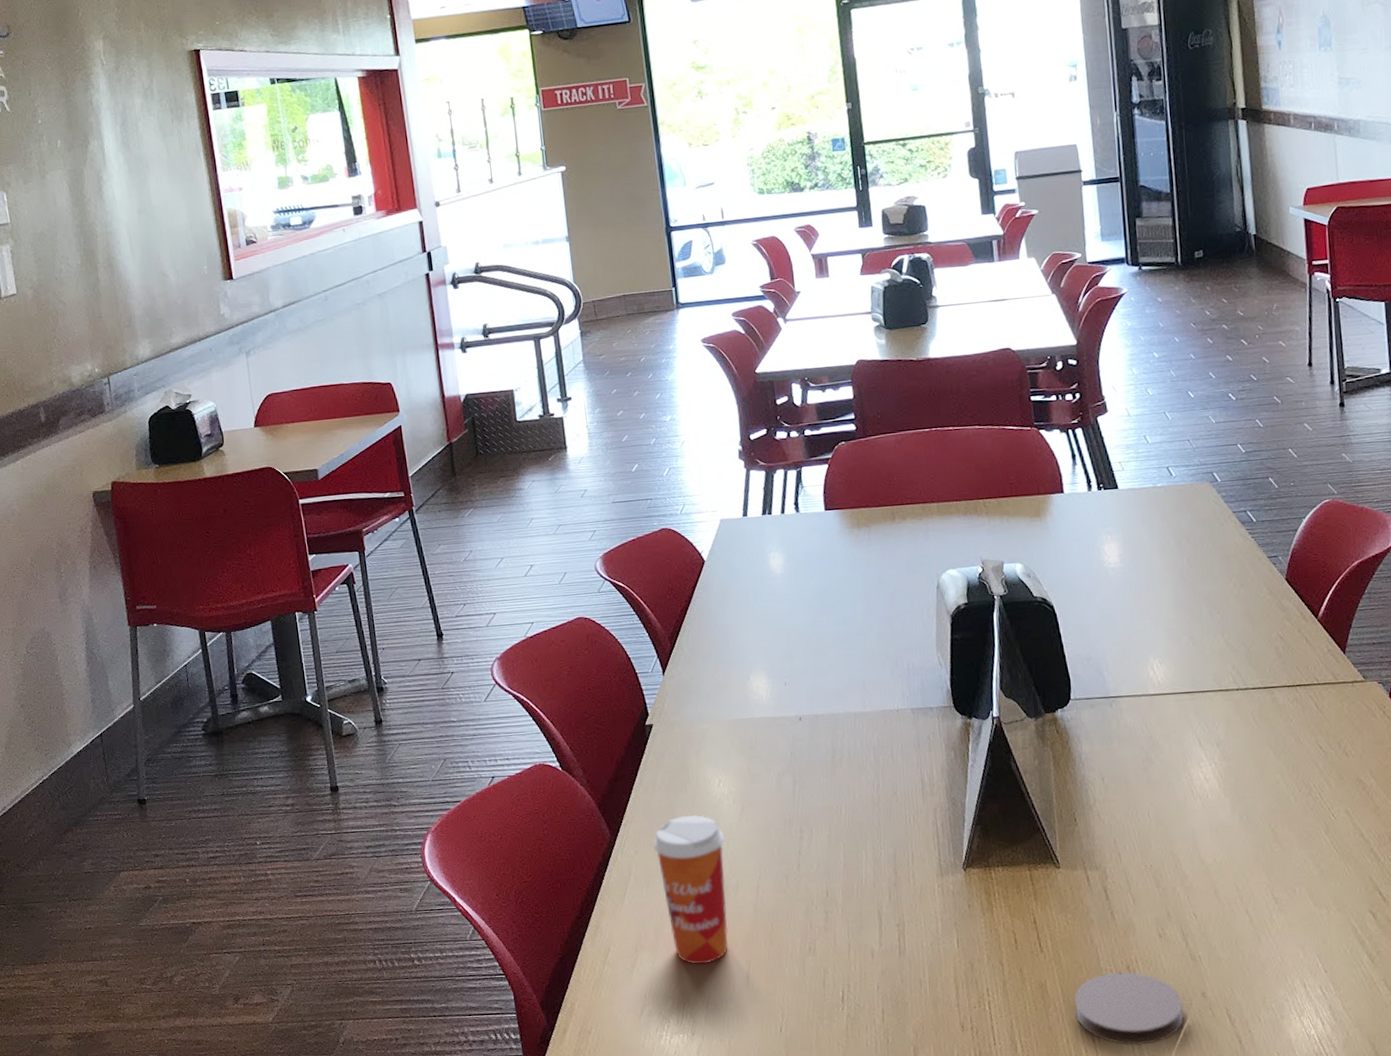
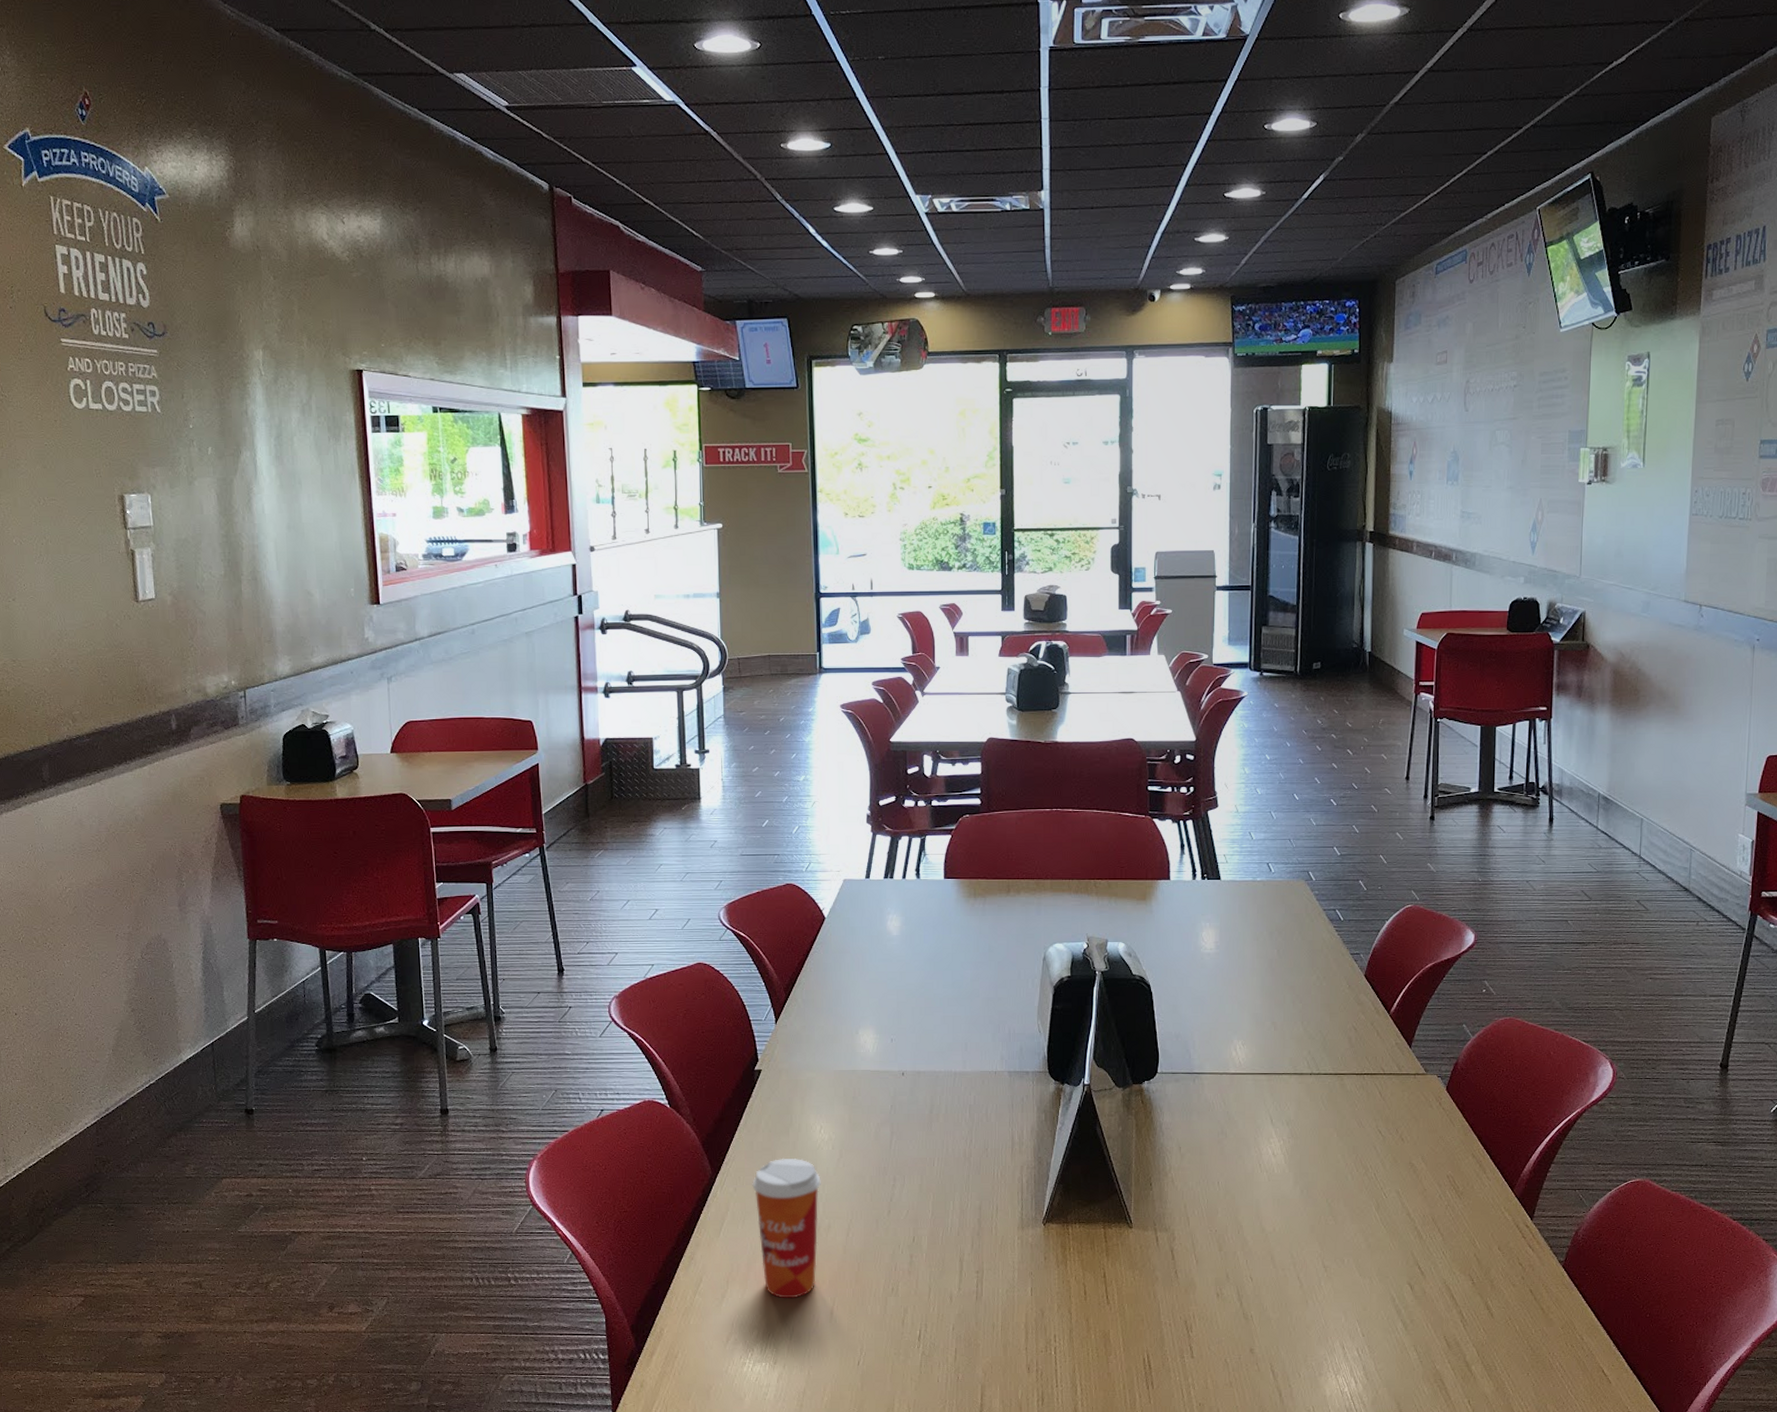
coaster: present [1074,972,1184,1045] -> none [1132,1326,1232,1393]

